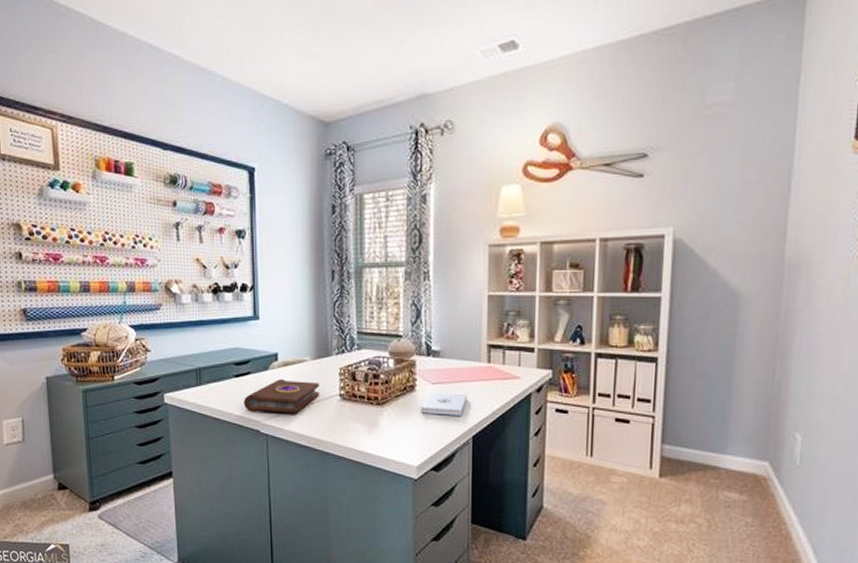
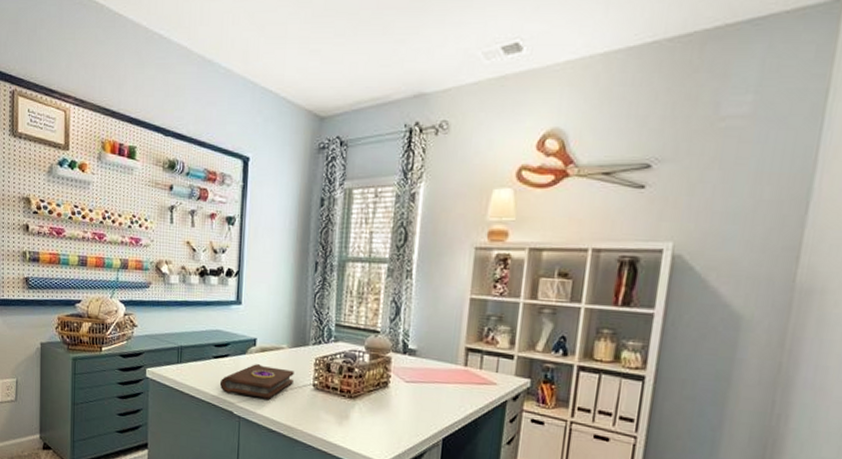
notepad: present [421,393,468,416] -> none [392,391,441,417]

